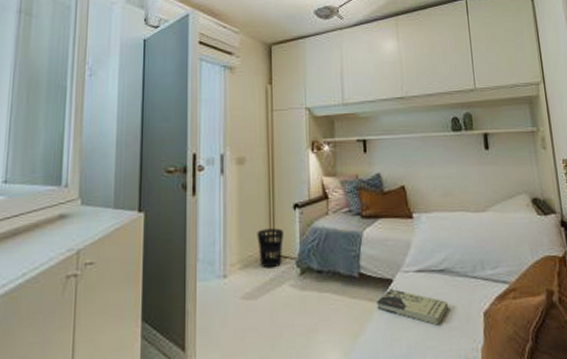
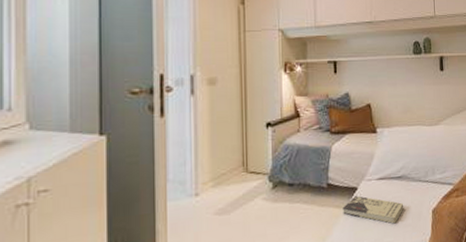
wastebasket: present [257,228,283,269] -> none [229,146,256,185]

